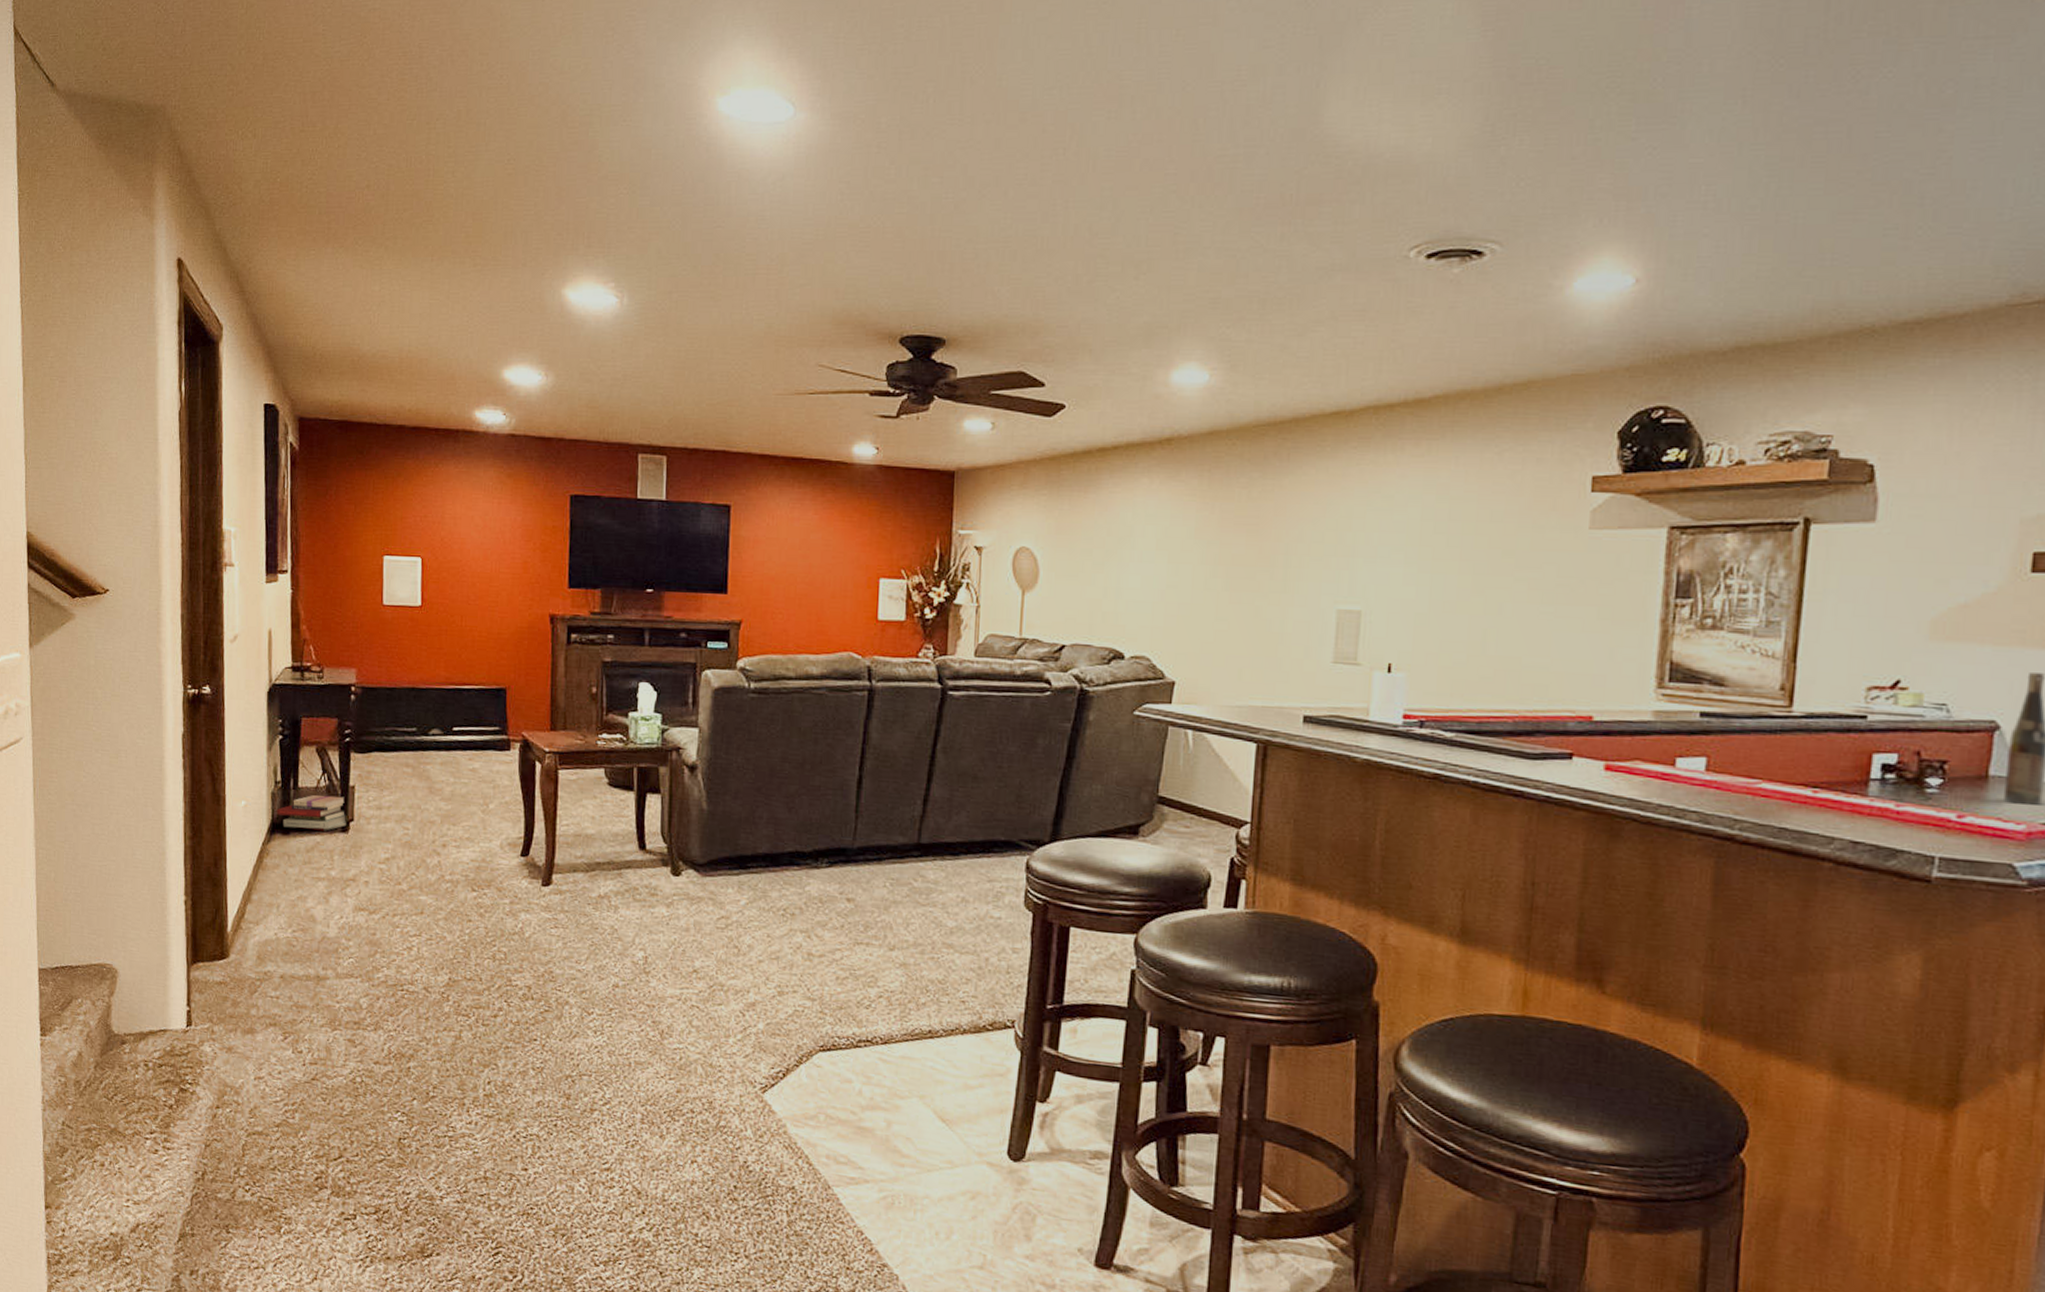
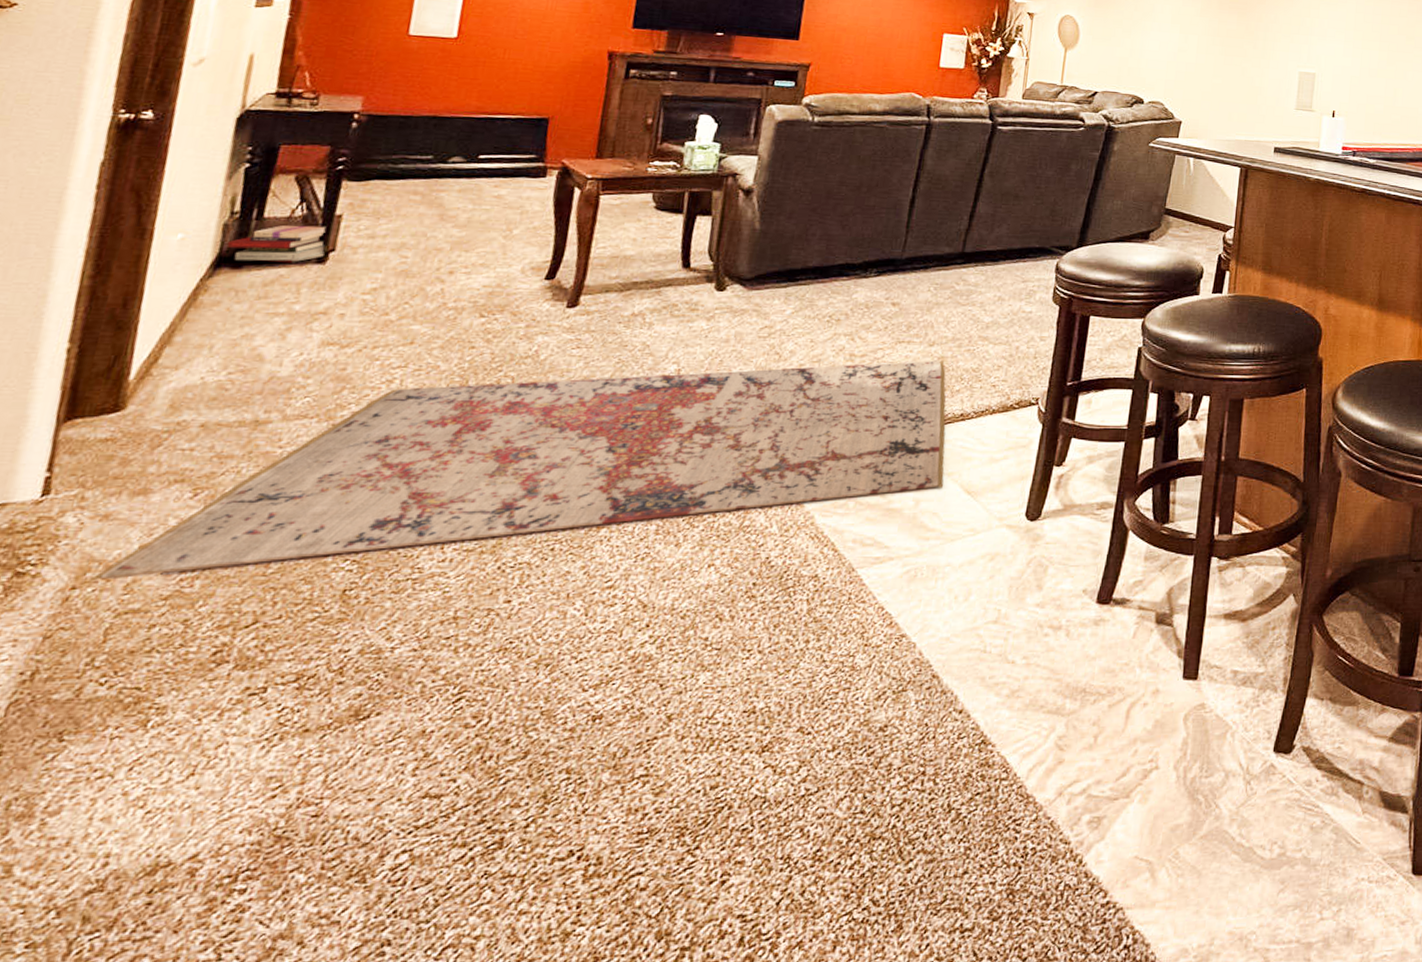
area rug: none [226,955,915,1112] -> present [88,360,946,582]

